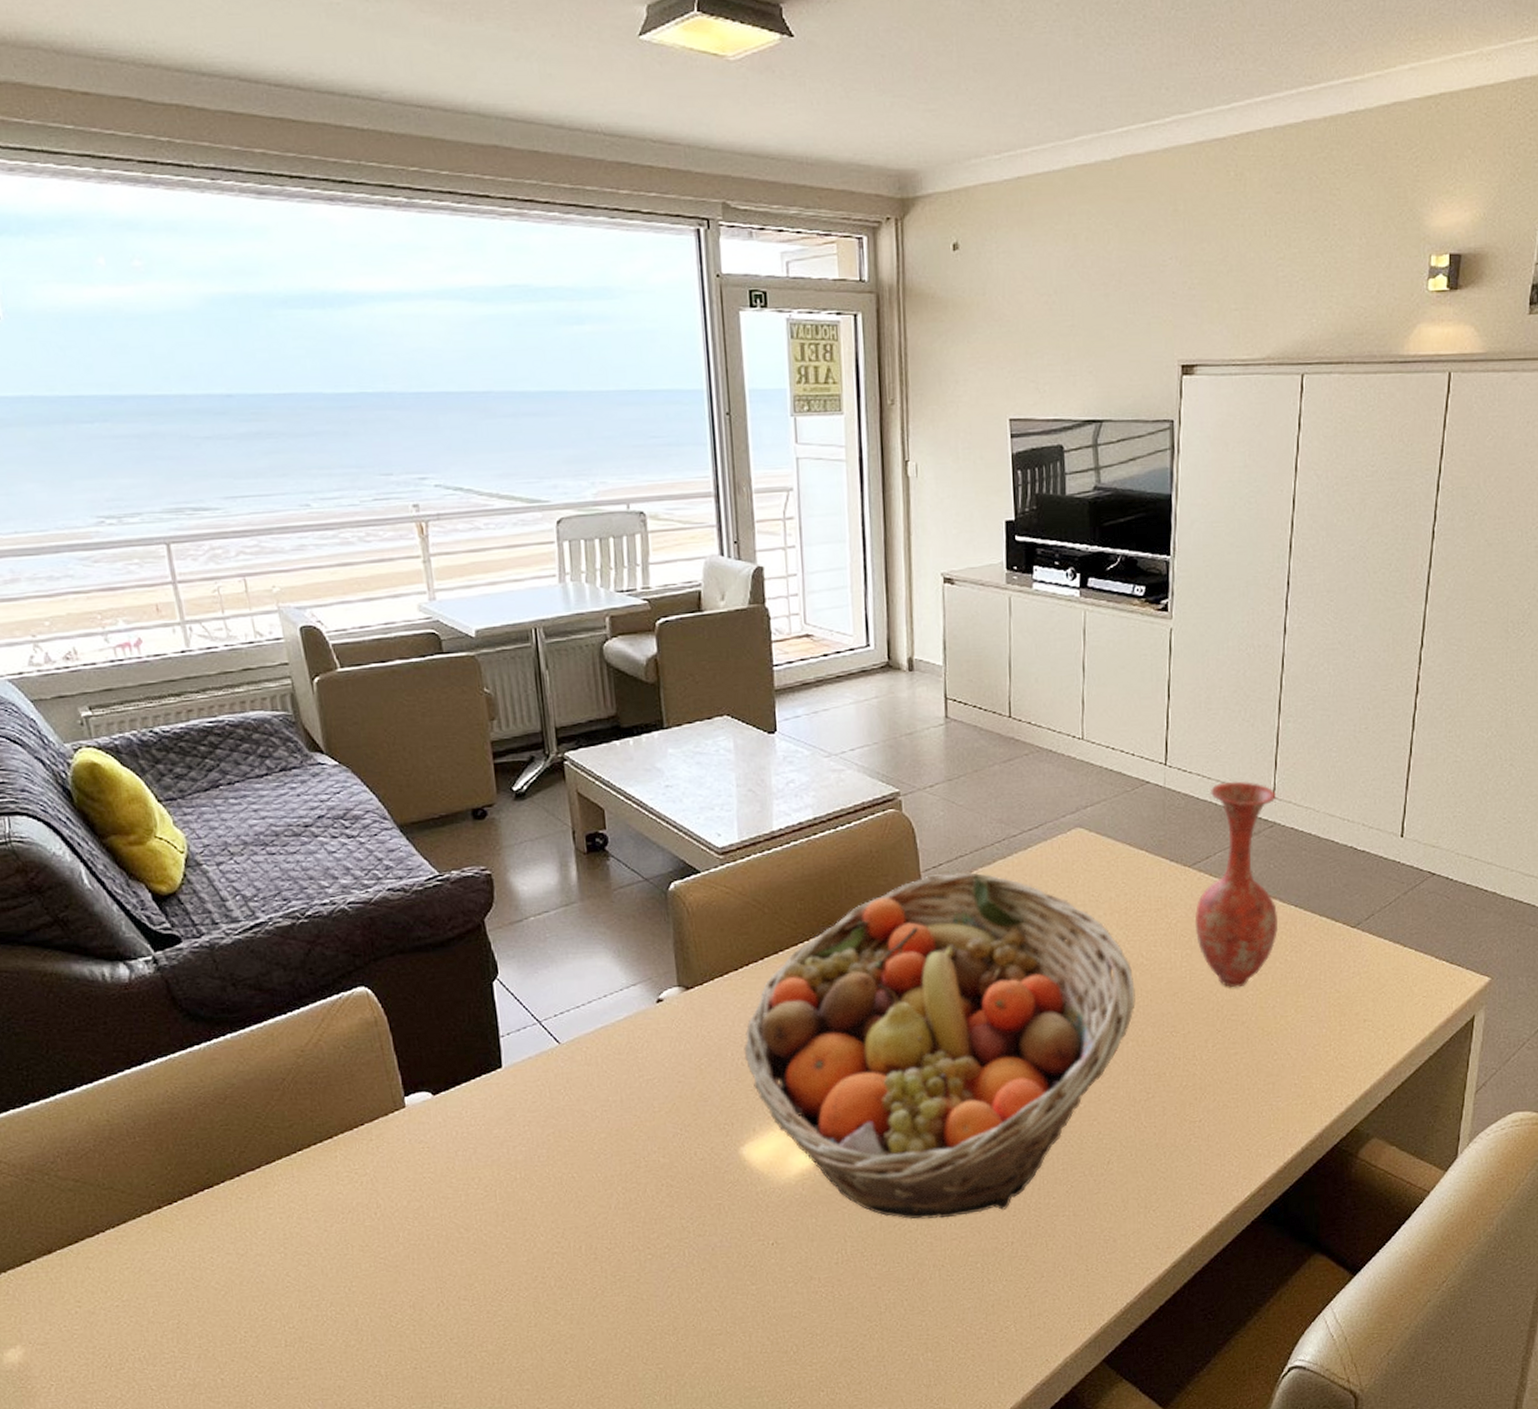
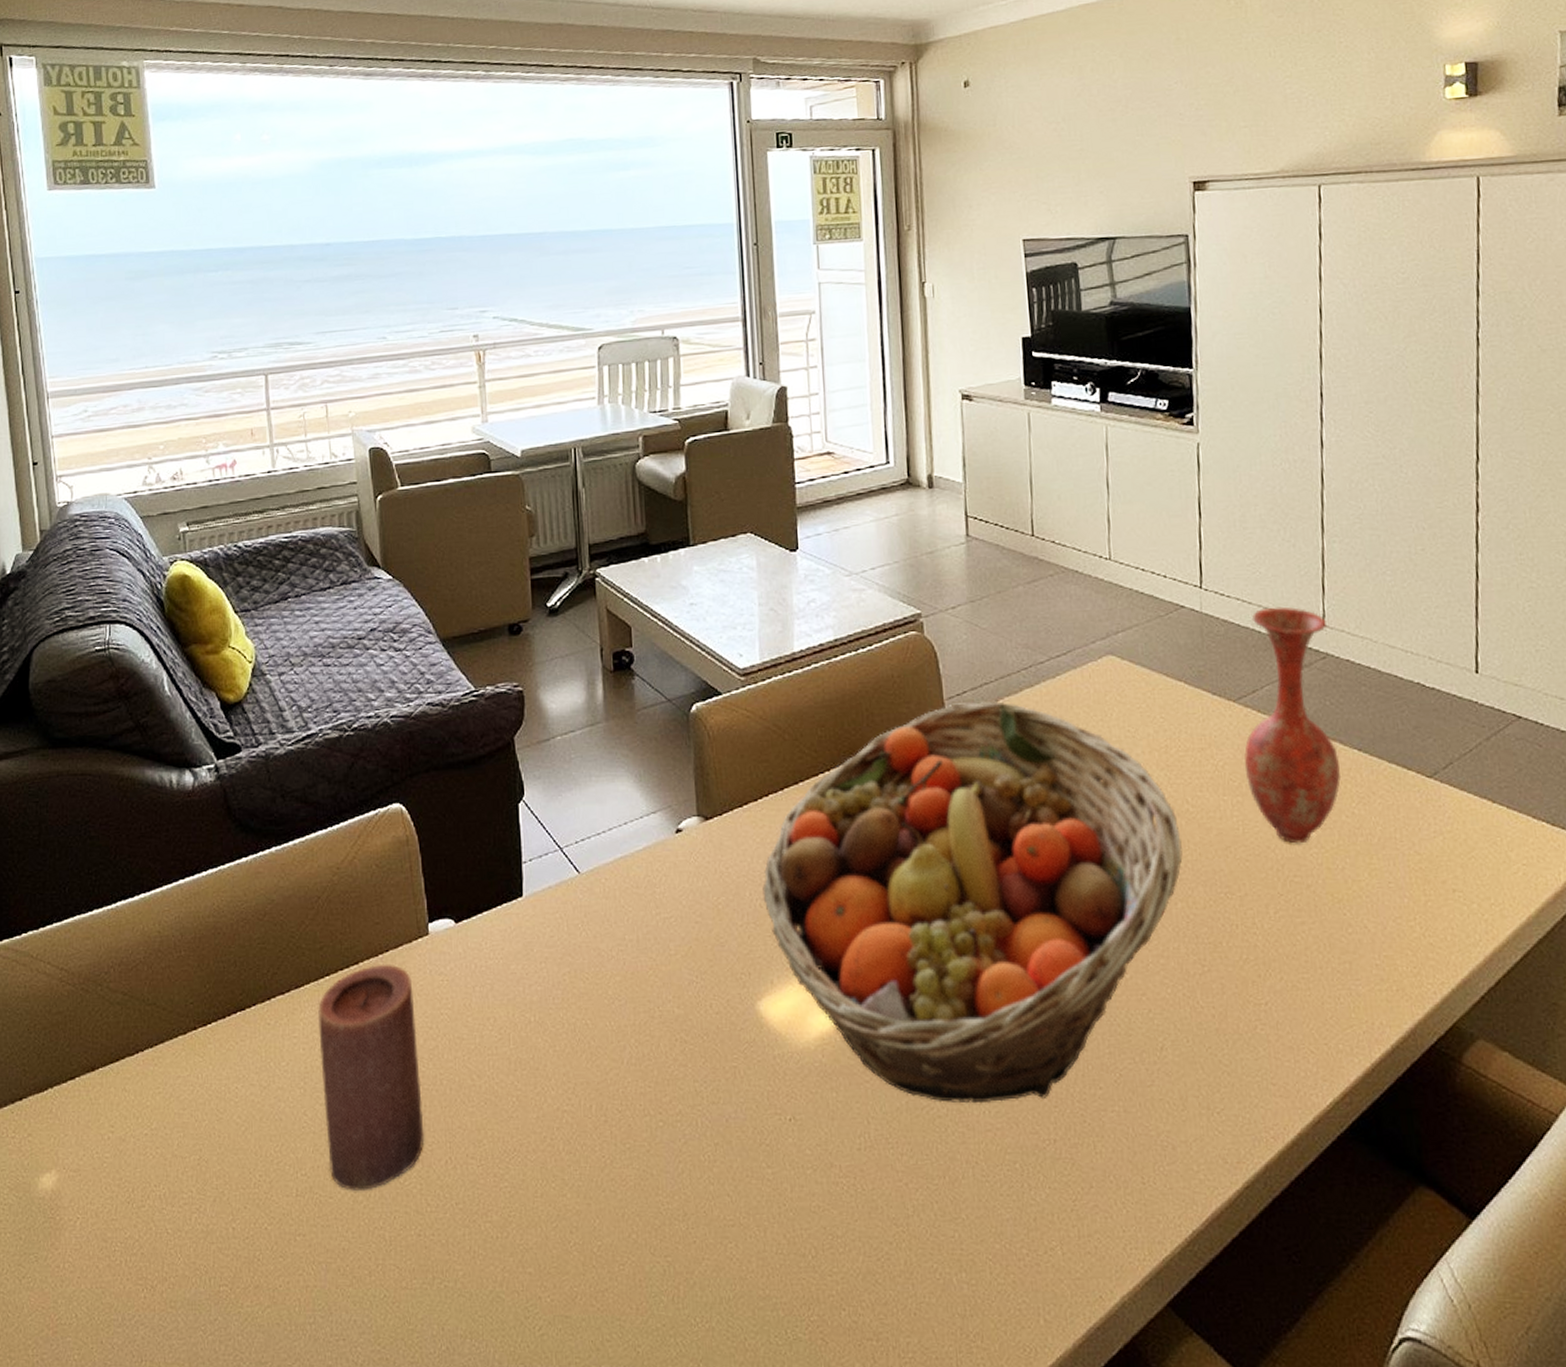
candle: none [292,1136,414,1337] -> present [318,964,424,1190]

